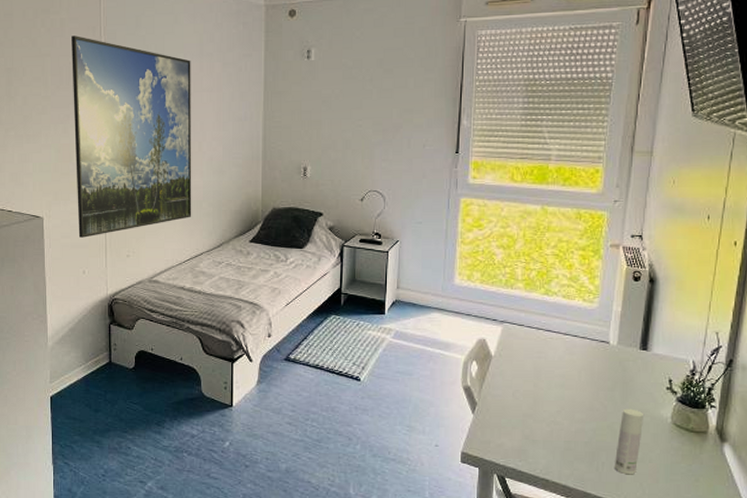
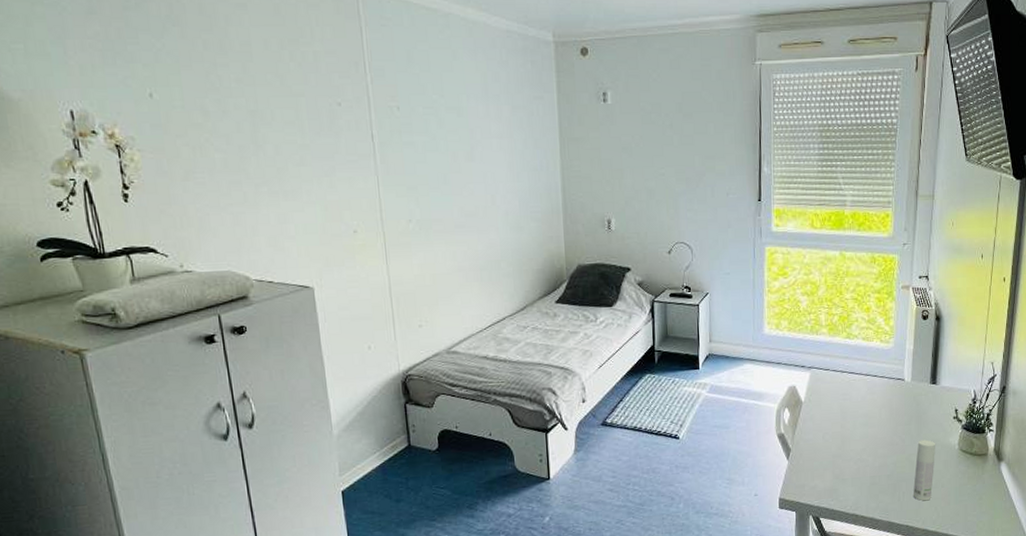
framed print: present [71,36,192,238] -> none [329,72,490,309]

